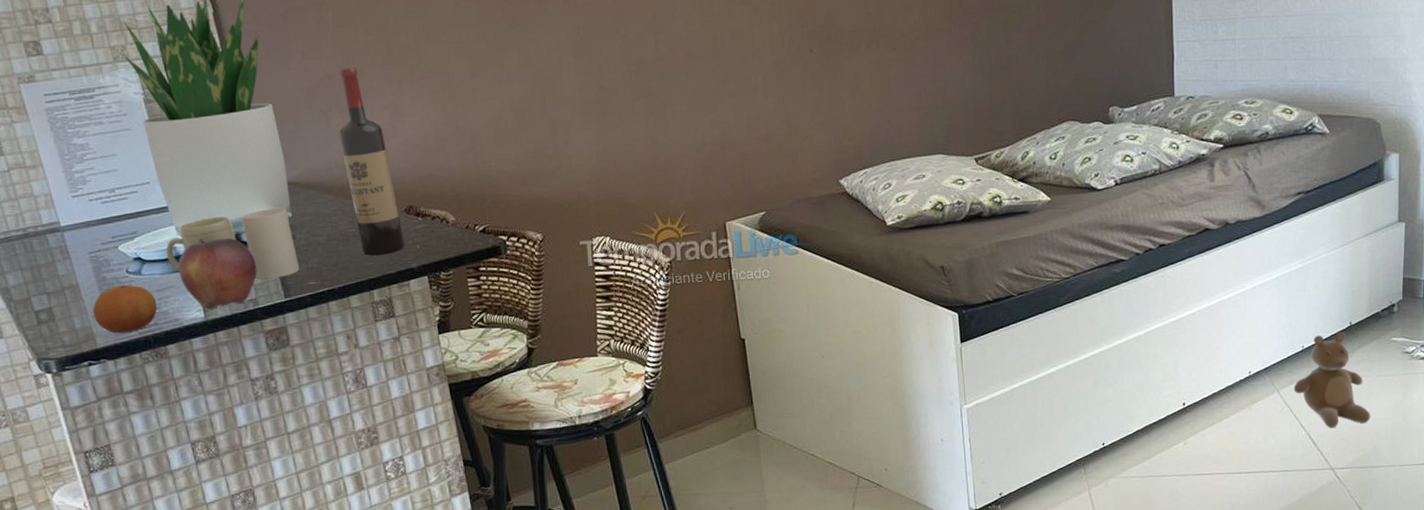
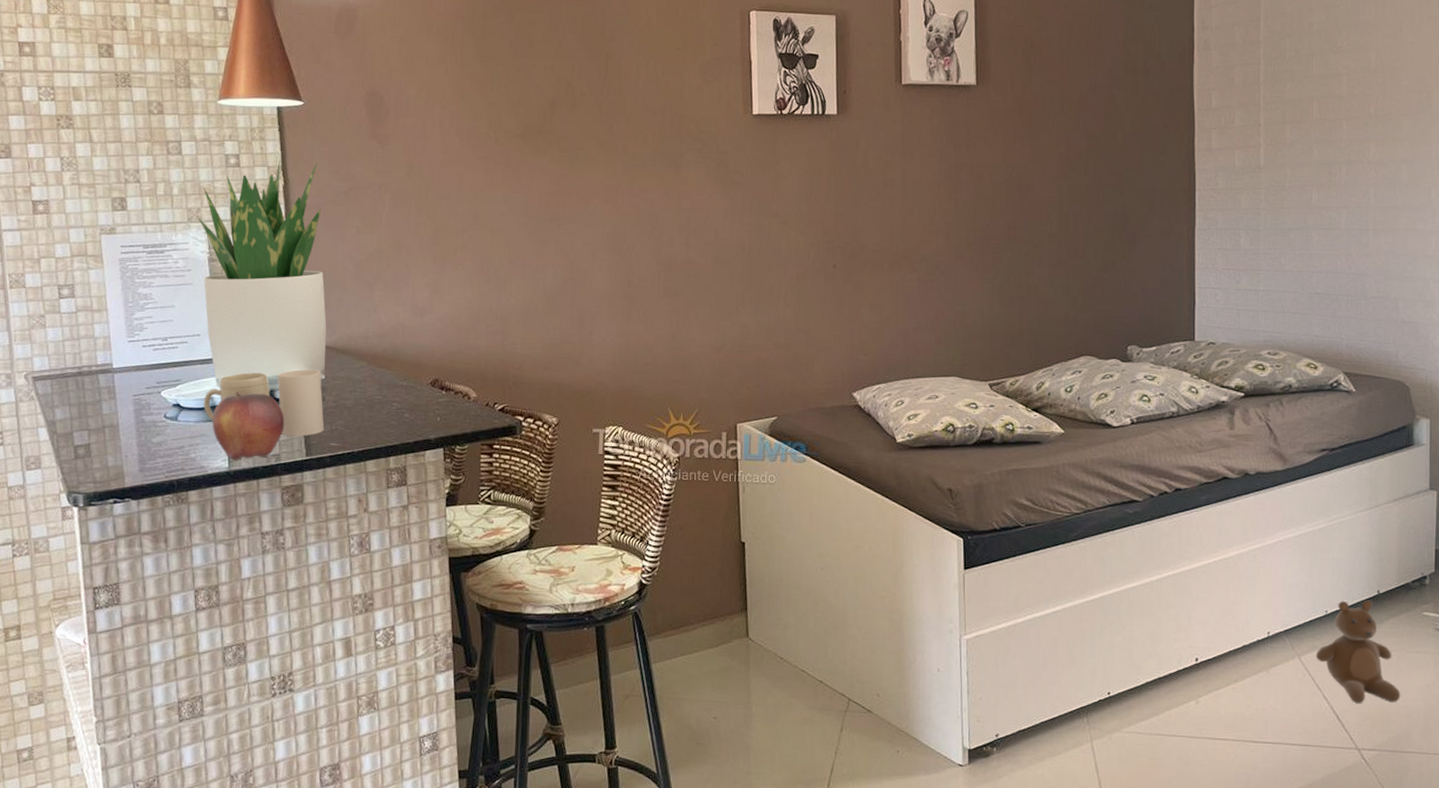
fruit: present [93,285,158,334] -> none [127,429,187,475]
wine bottle: present [338,67,405,257] -> none [379,245,426,425]

